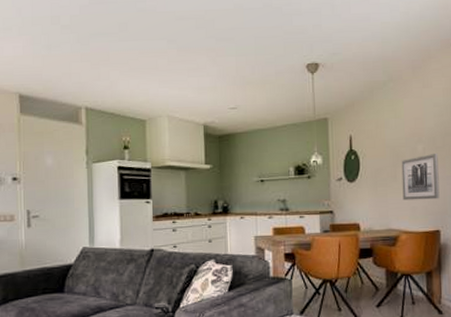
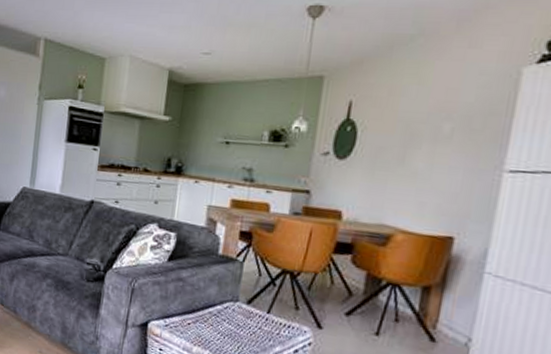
wall art: present [401,153,440,200] -> none [408,136,472,197]

